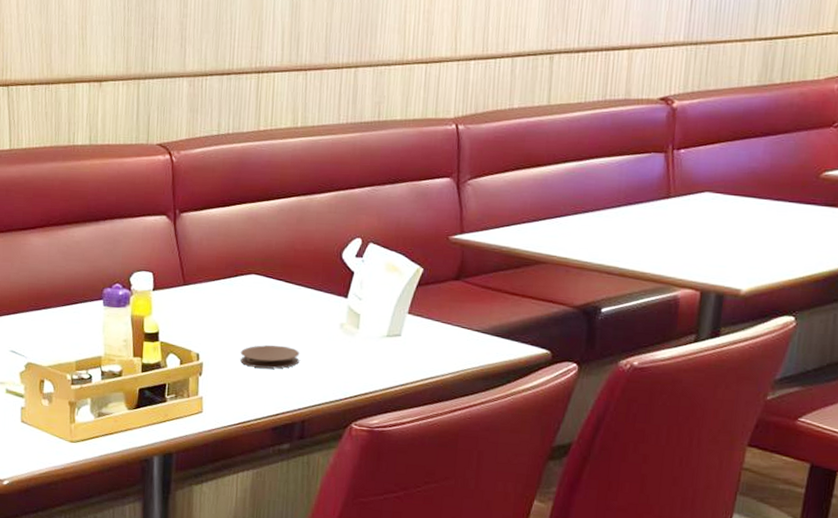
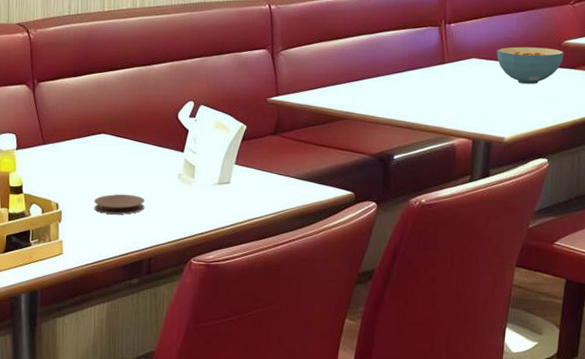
cereal bowl: none [736,178,824,225] -> present [497,46,565,85]

